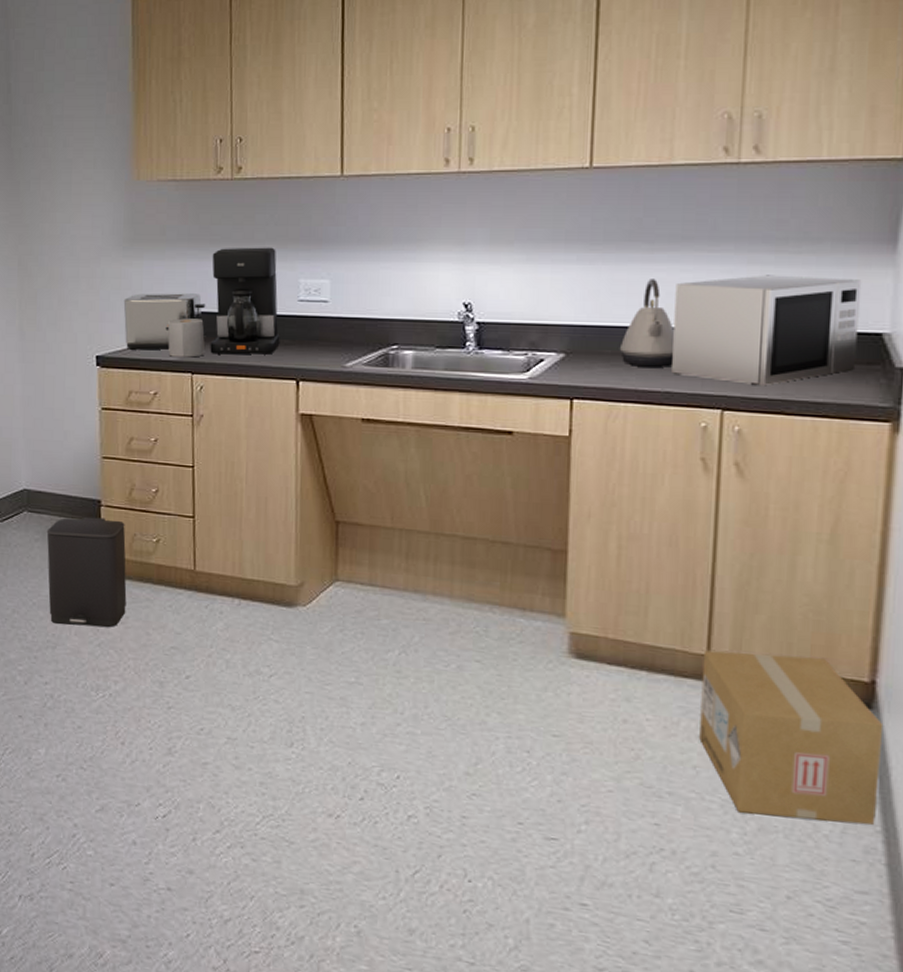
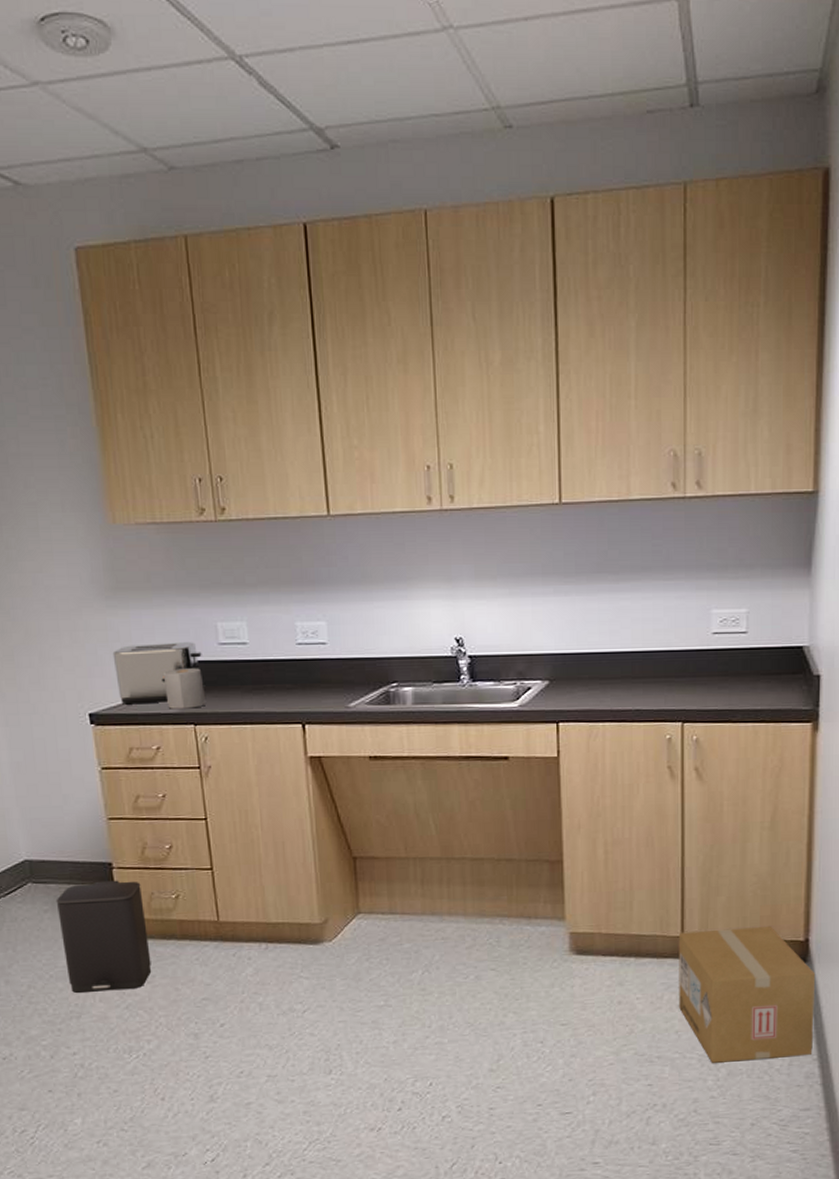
coffee maker: present [210,247,280,355] -> none [203,591,282,703]
kettle: present [619,279,675,367] -> none [595,607,641,689]
microwave: present [672,275,862,386] -> none [639,599,786,699]

